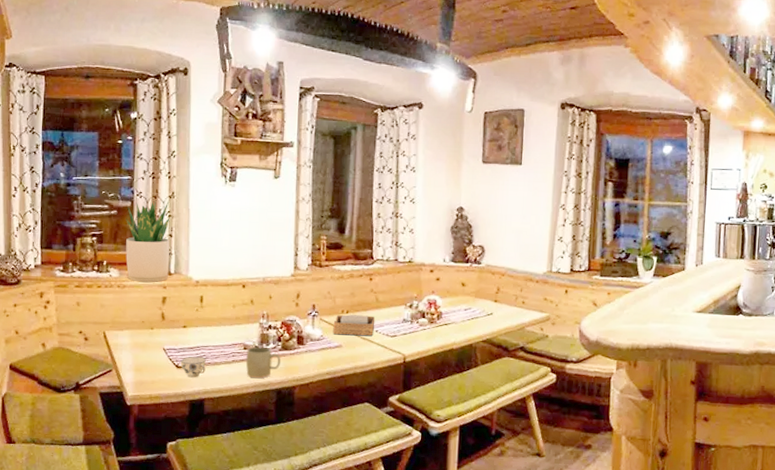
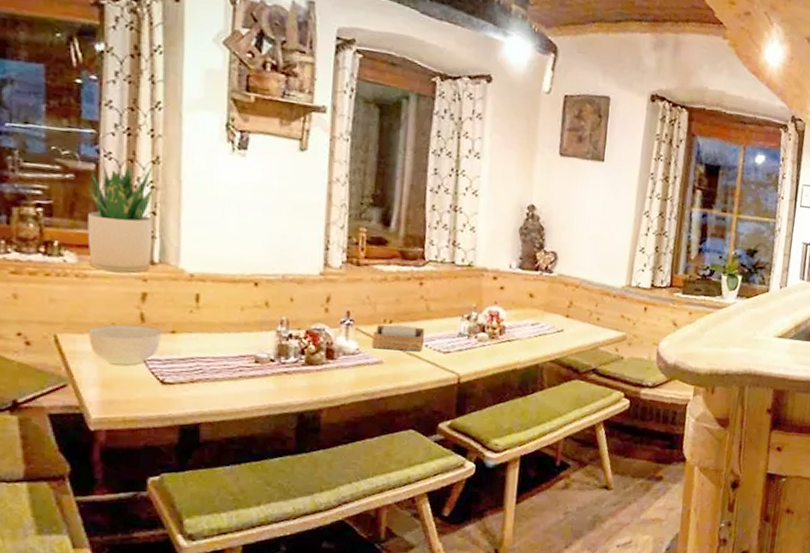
bowl: none [125,321,177,354] -> present [87,324,162,366]
teacup: present [180,356,206,378] -> none [166,369,203,397]
mug: present [245,346,280,378] -> none [257,359,304,398]

